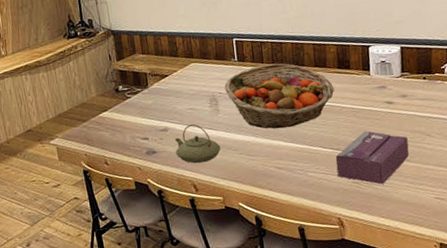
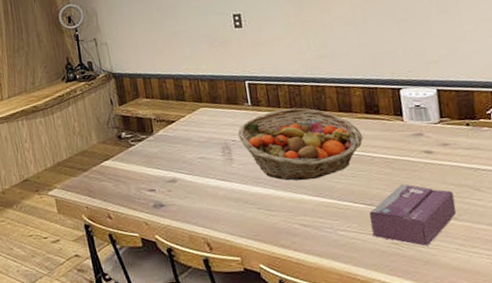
teapot: present [174,124,221,164] -> none [184,174,237,219]

